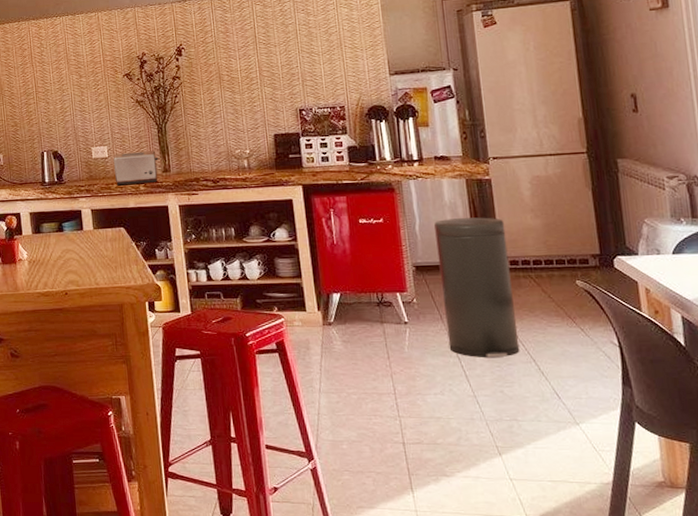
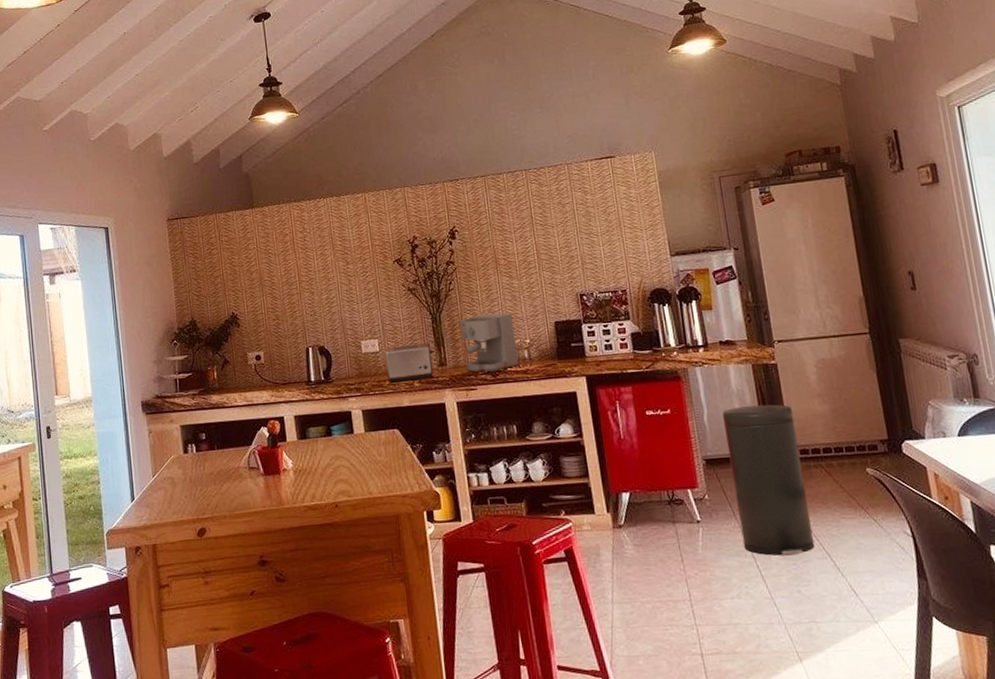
coffee maker: none [184,125,238,179] -> present [460,313,519,373]

